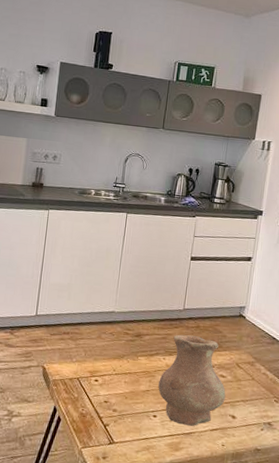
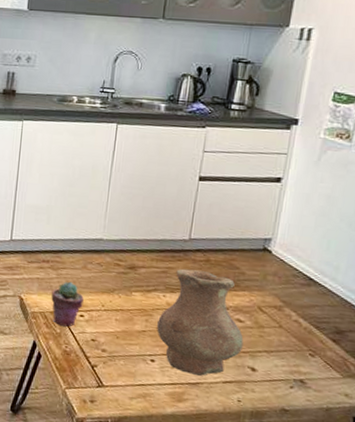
potted succulent: none [70,350,98,391] -> present [51,281,84,327]

